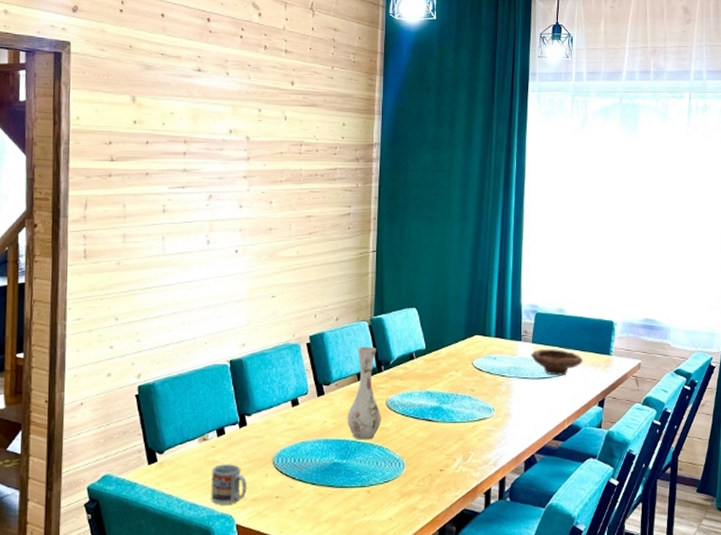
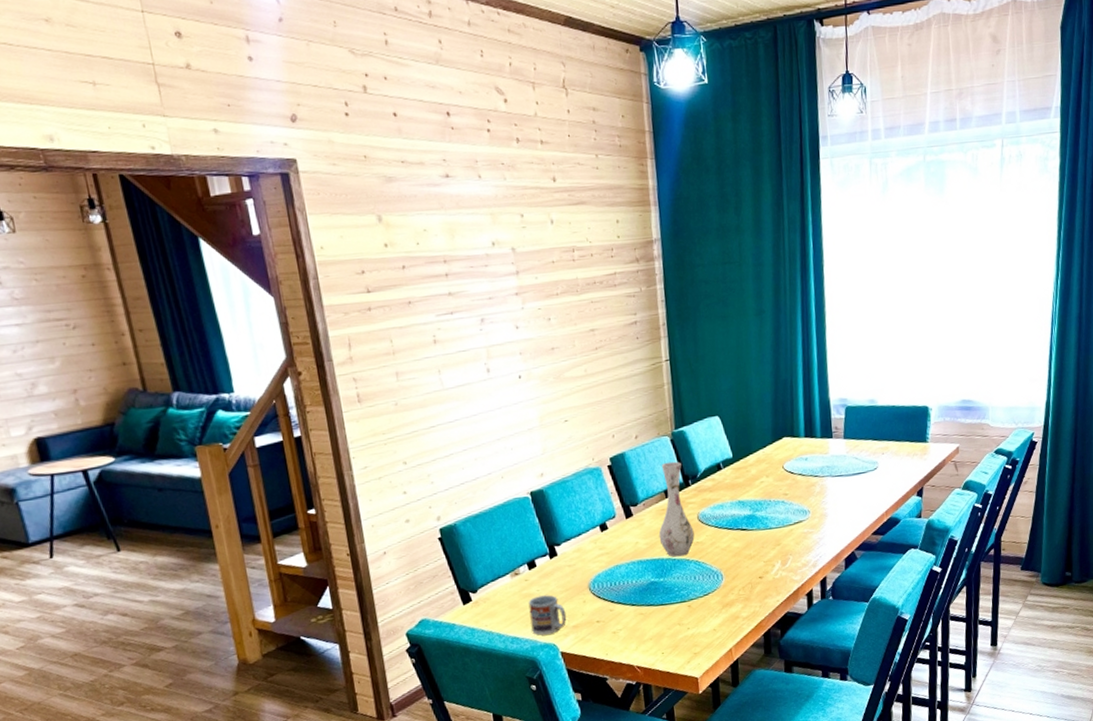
bowl: present [530,348,583,376] -> none [842,442,898,470]

